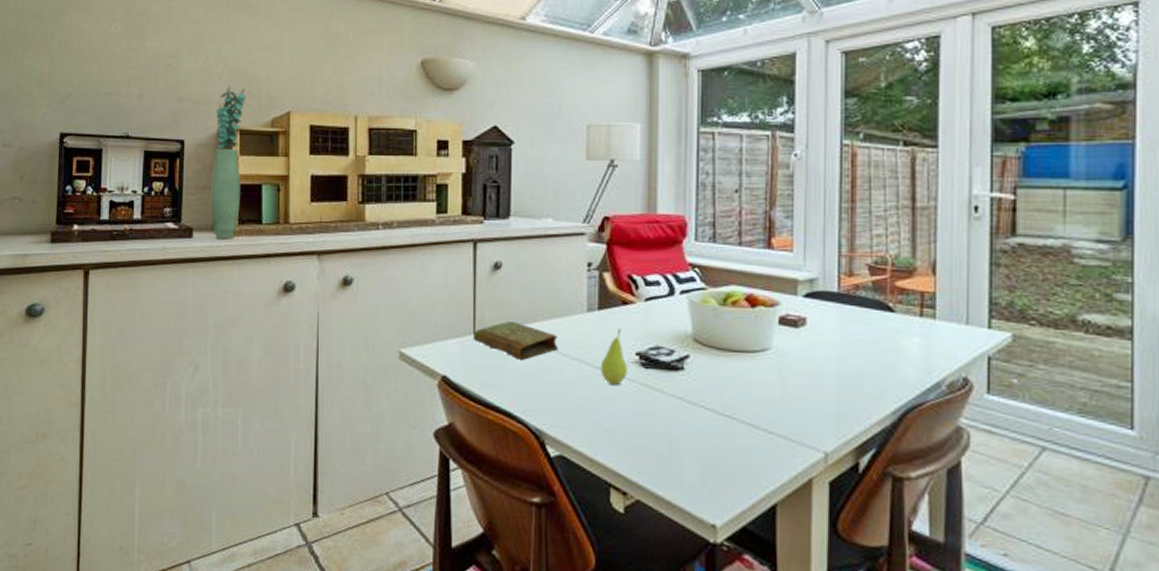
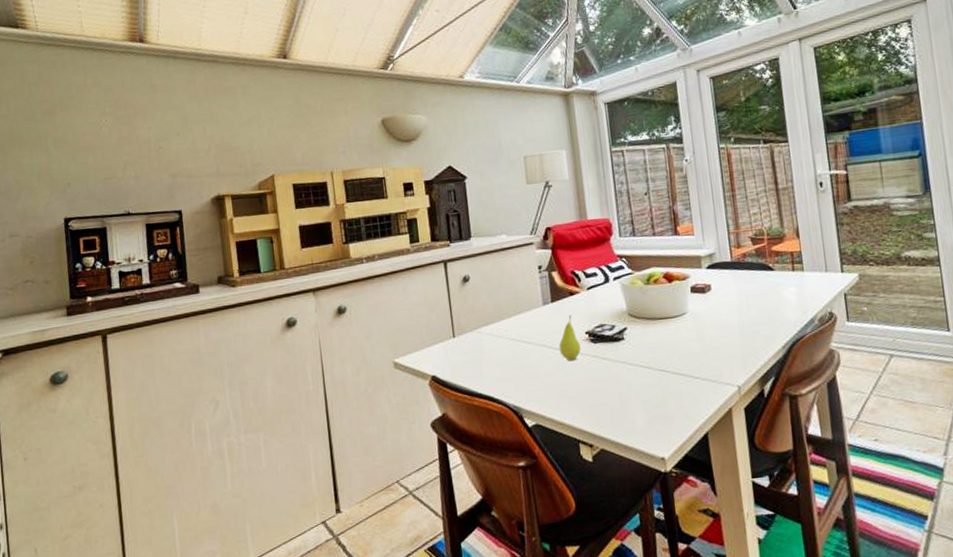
vase: present [210,85,246,240] -> none [208,159,240,291]
book: present [473,321,559,360] -> none [453,322,524,353]

